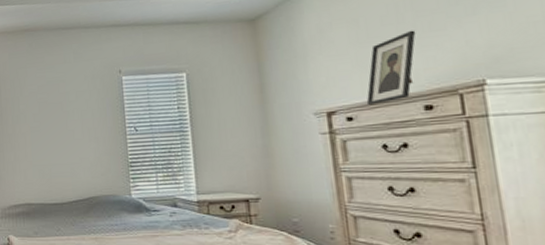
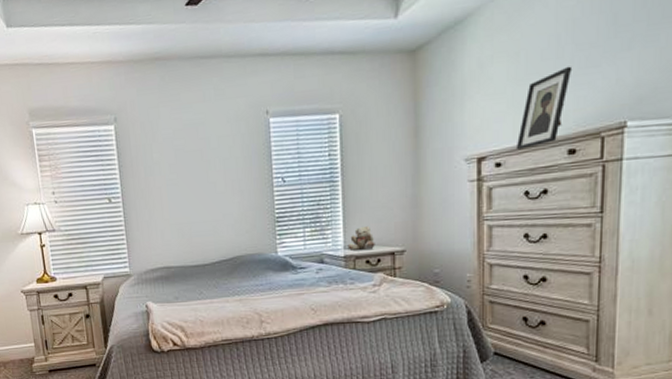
teddy bear: none [200,173,228,197] -> present [348,225,375,252]

